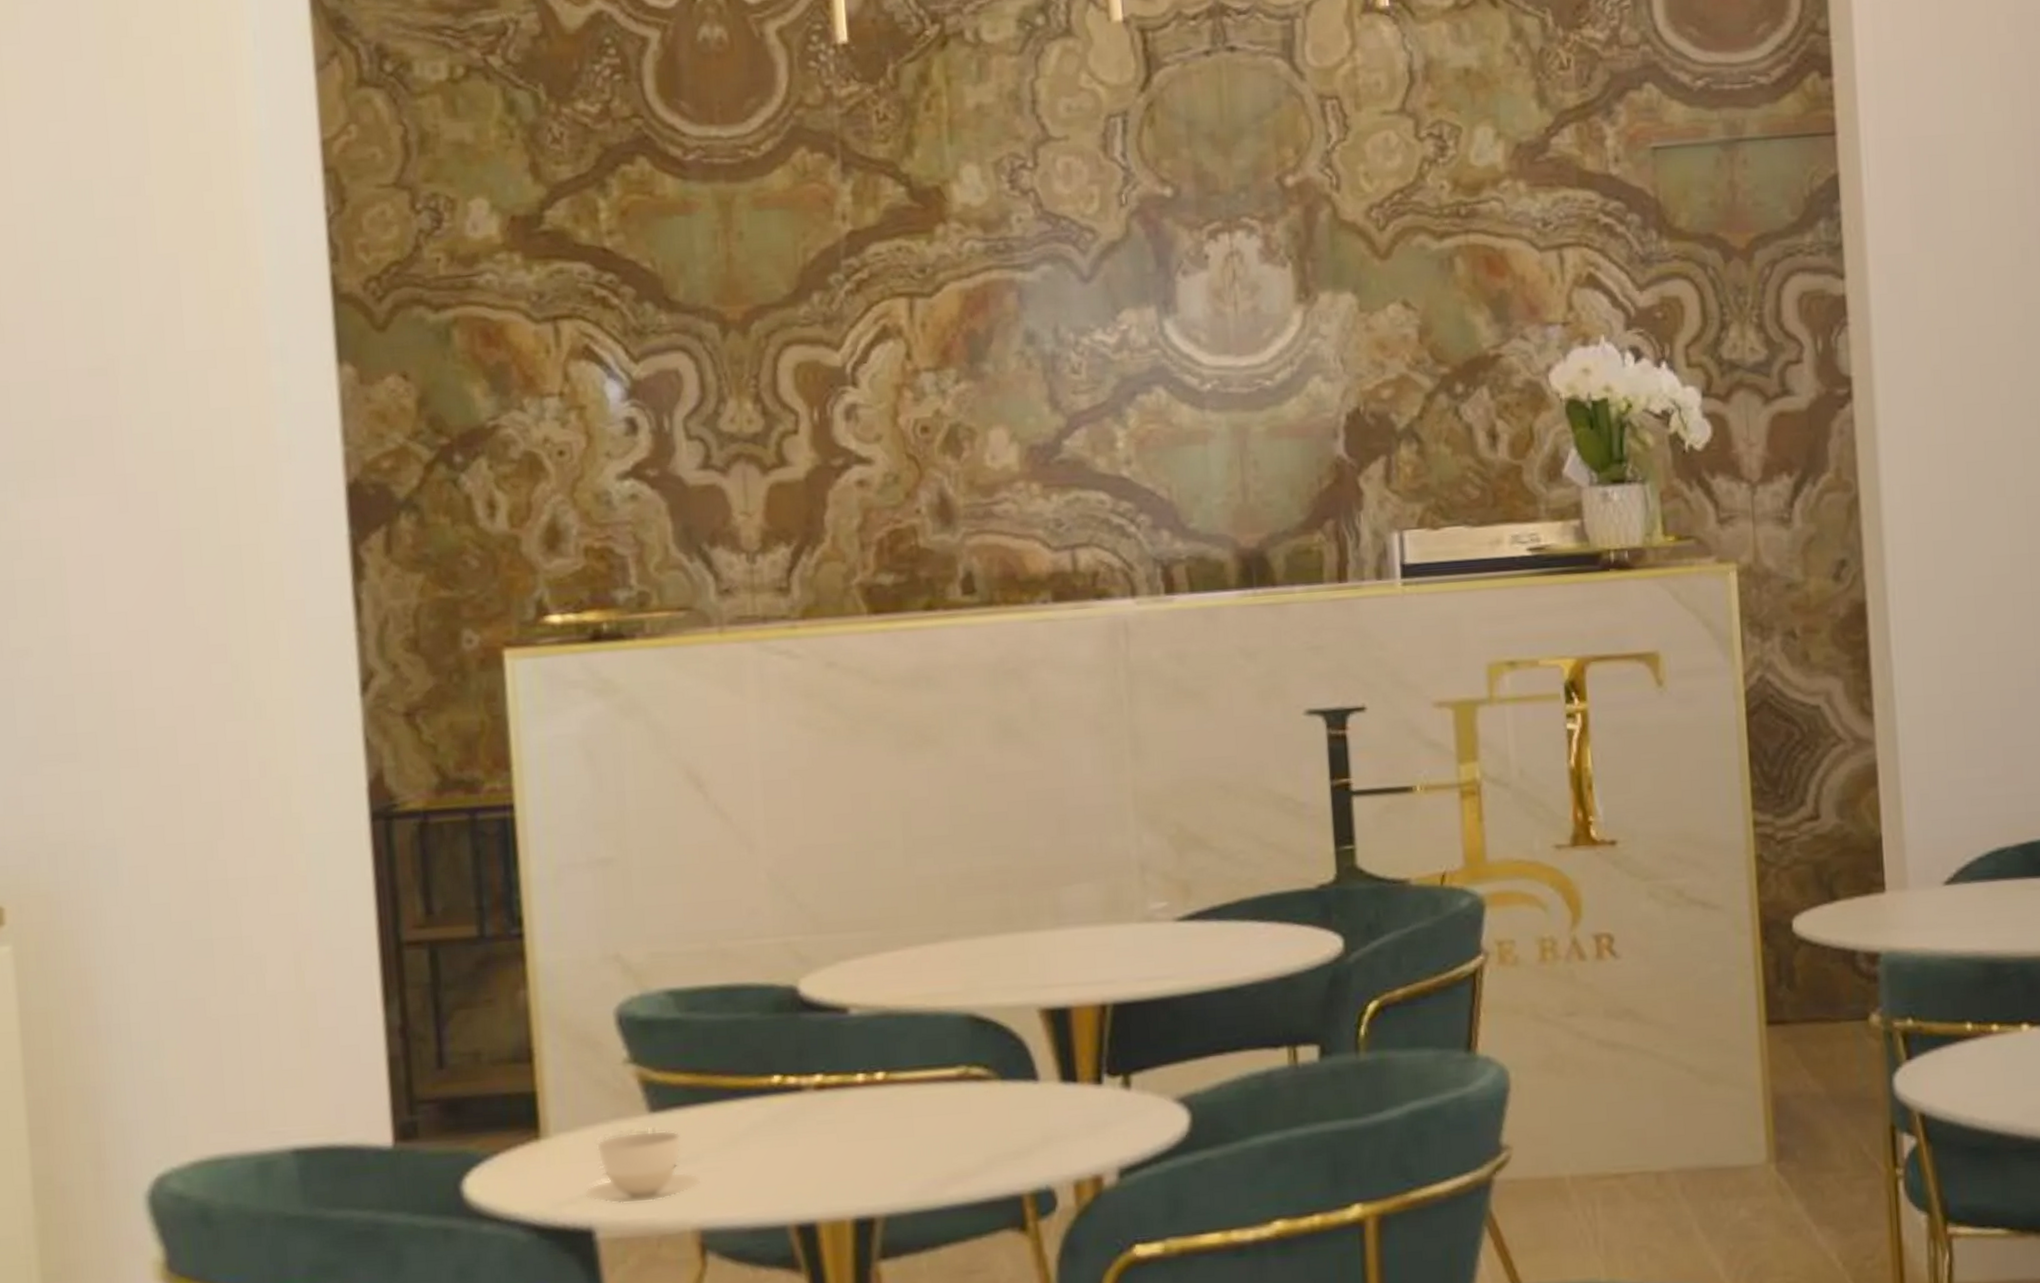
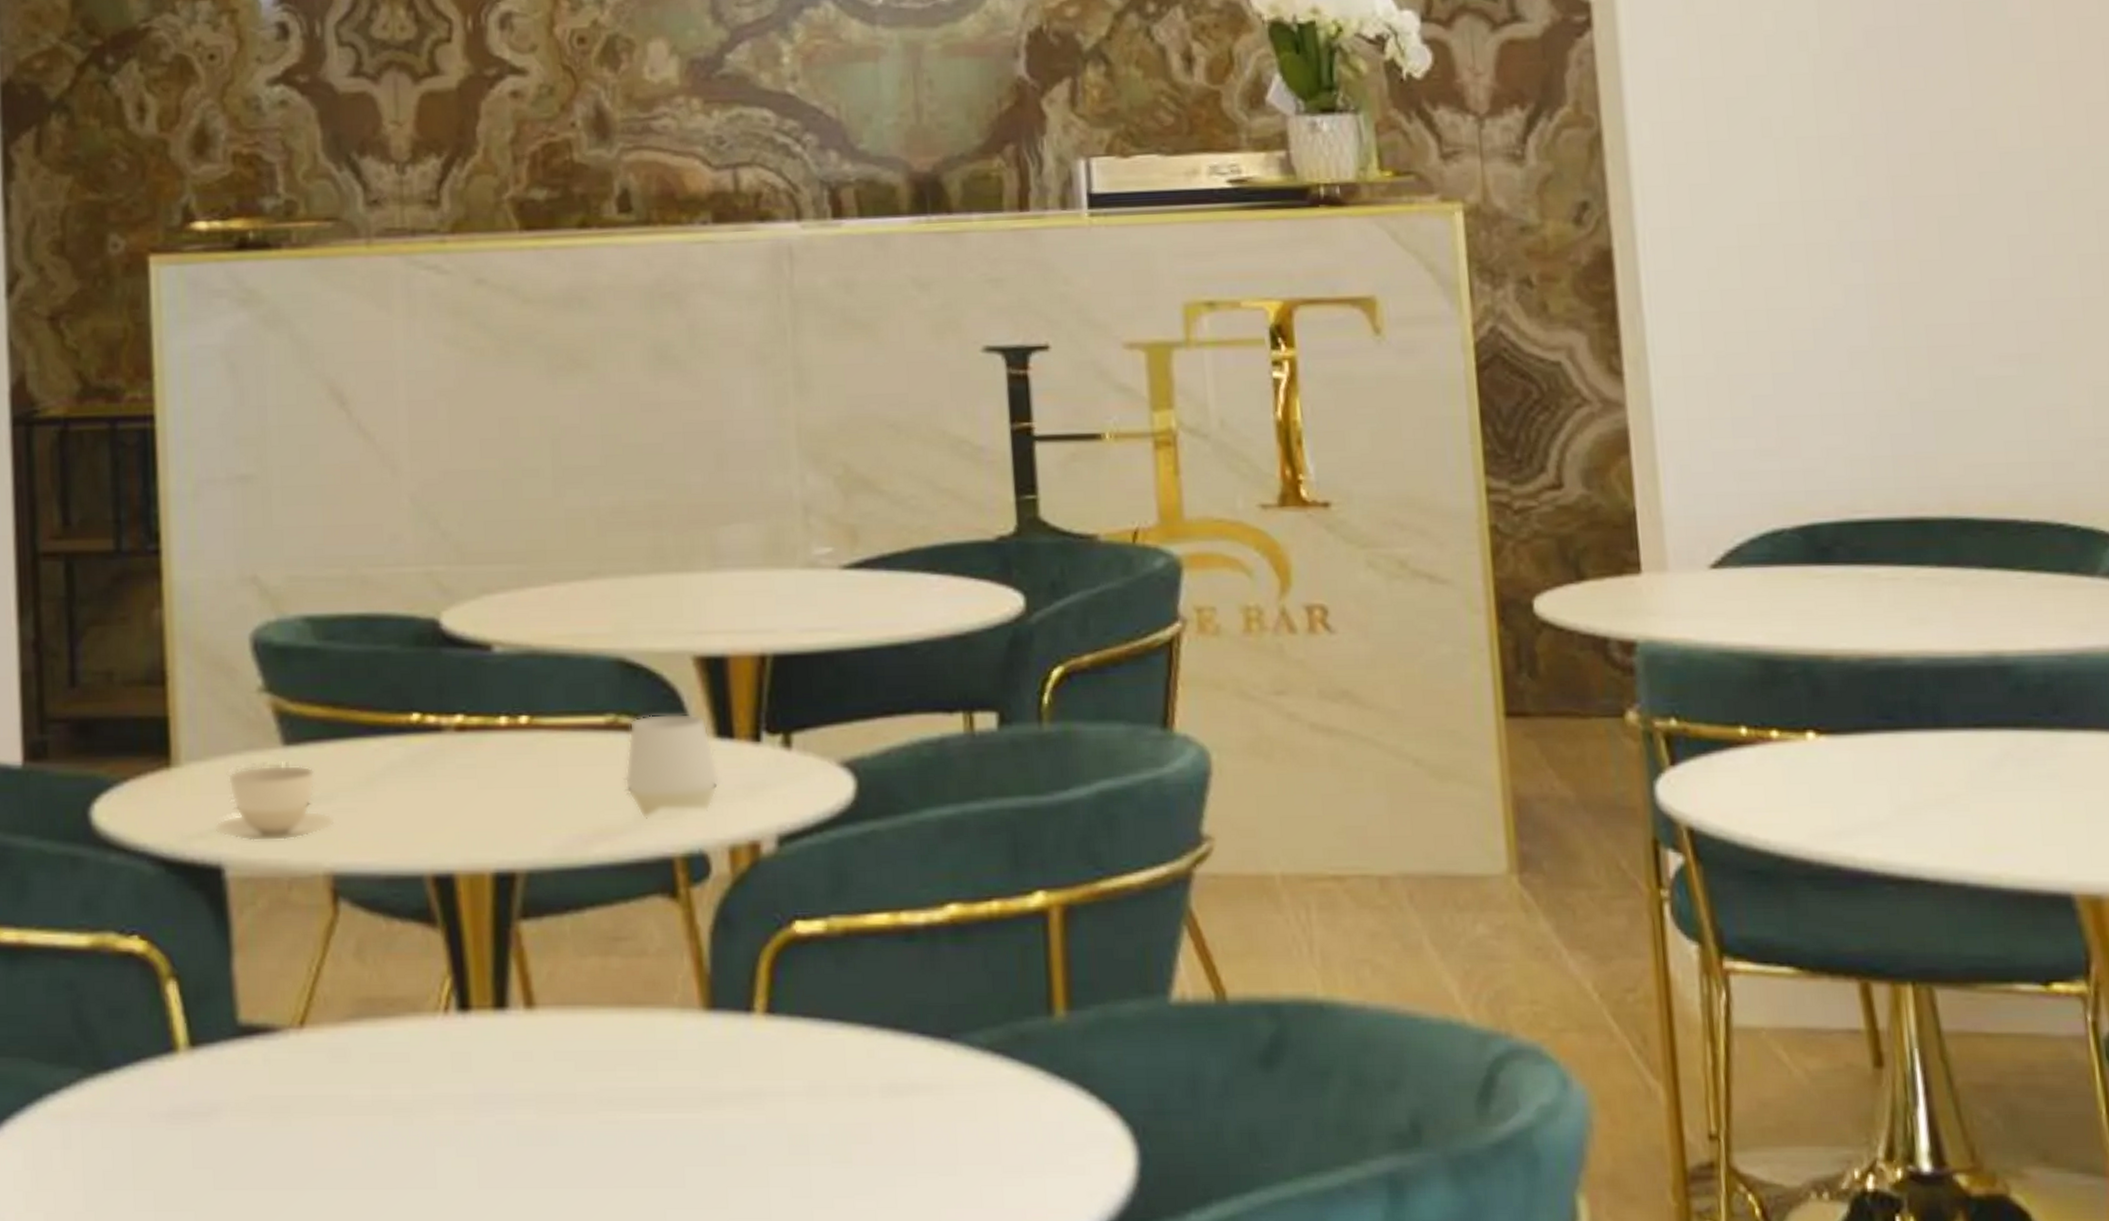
cup: none [976,1061,1064,1161] -> present [624,713,719,819]

